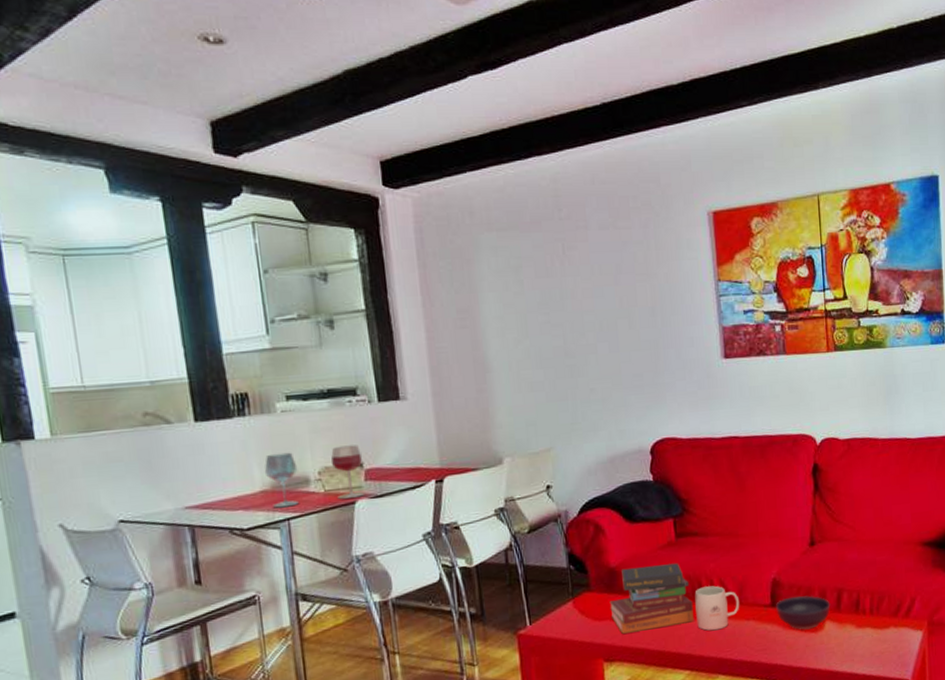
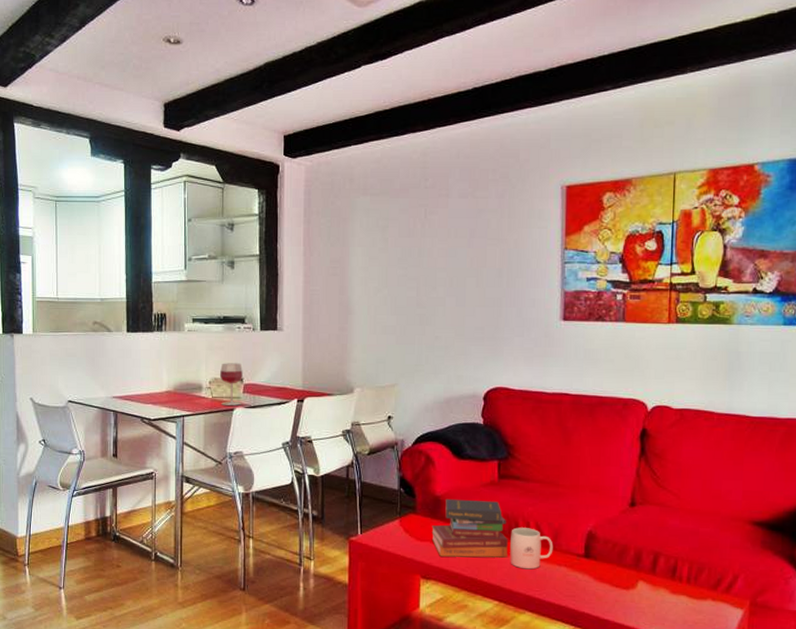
wine glass: present [264,452,299,508] -> none [170,363,195,407]
bowl: present [775,595,831,630] -> none [588,551,646,586]

